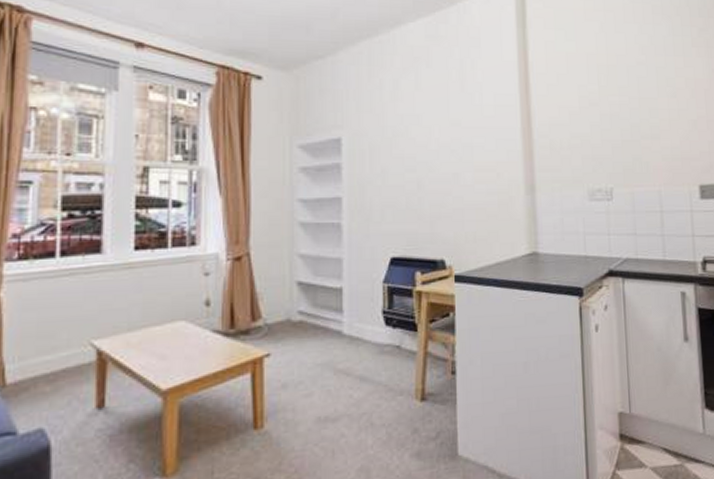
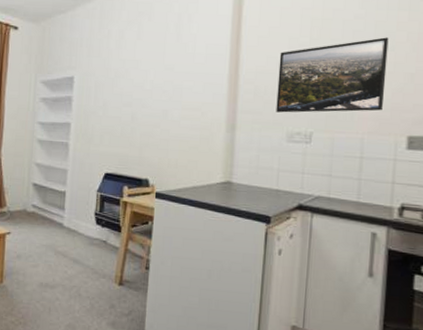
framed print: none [571,83,674,168] -> present [276,37,389,113]

